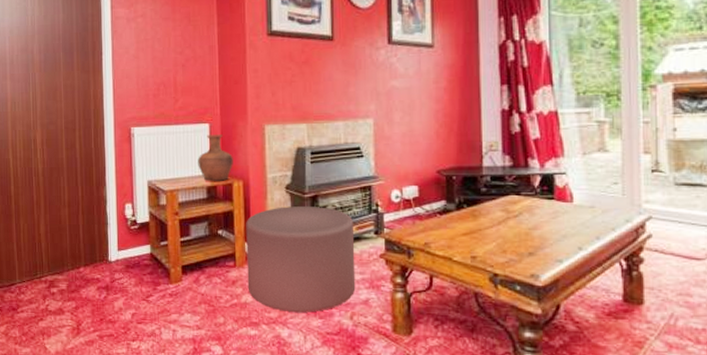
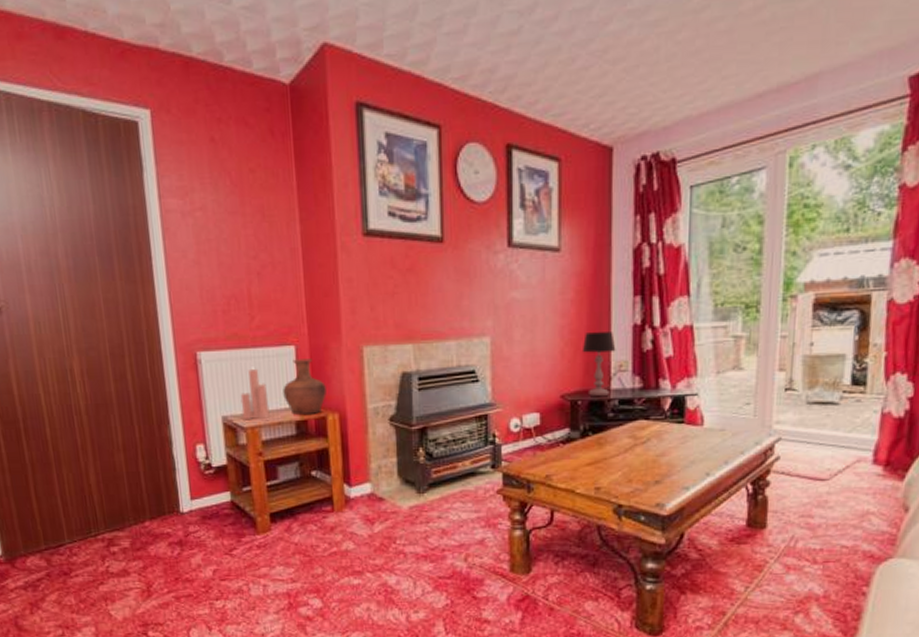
candle: none [163,140,187,184] -> present [240,367,271,419]
pouf: present [246,206,356,313] -> none [344,440,470,557]
table lamp: none [455,116,487,173] -> present [581,332,616,397]

